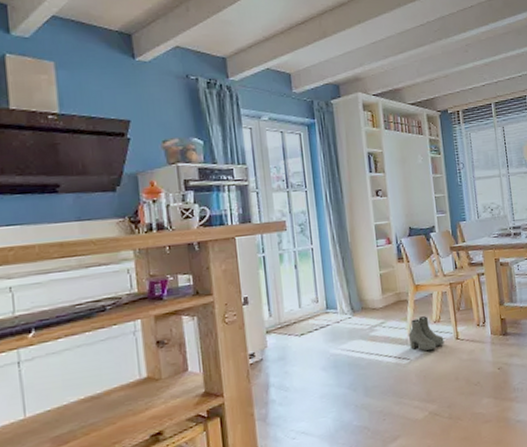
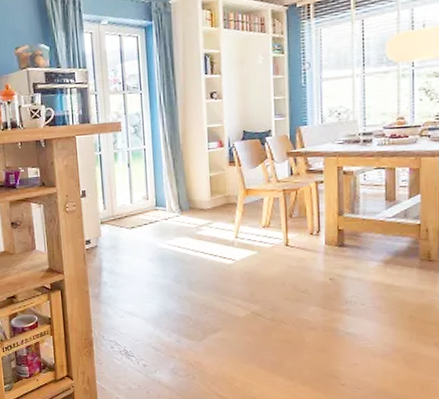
boots: present [408,316,445,351] -> none [235,220,273,255]

